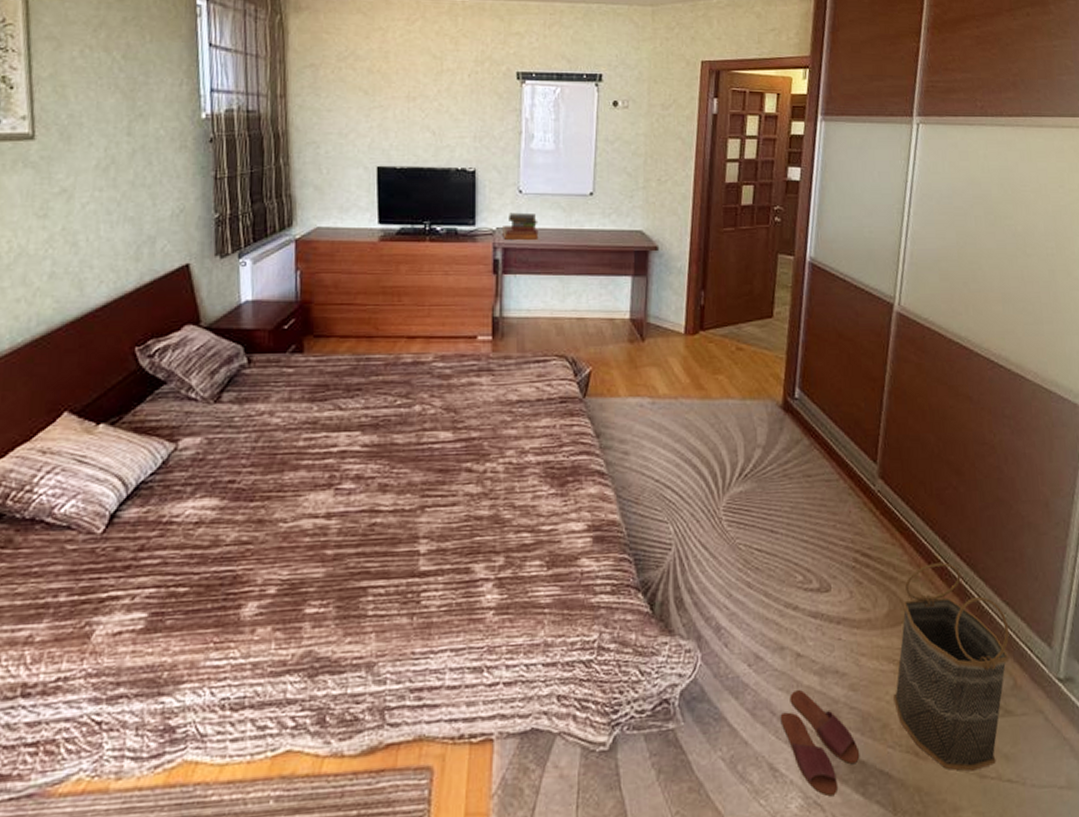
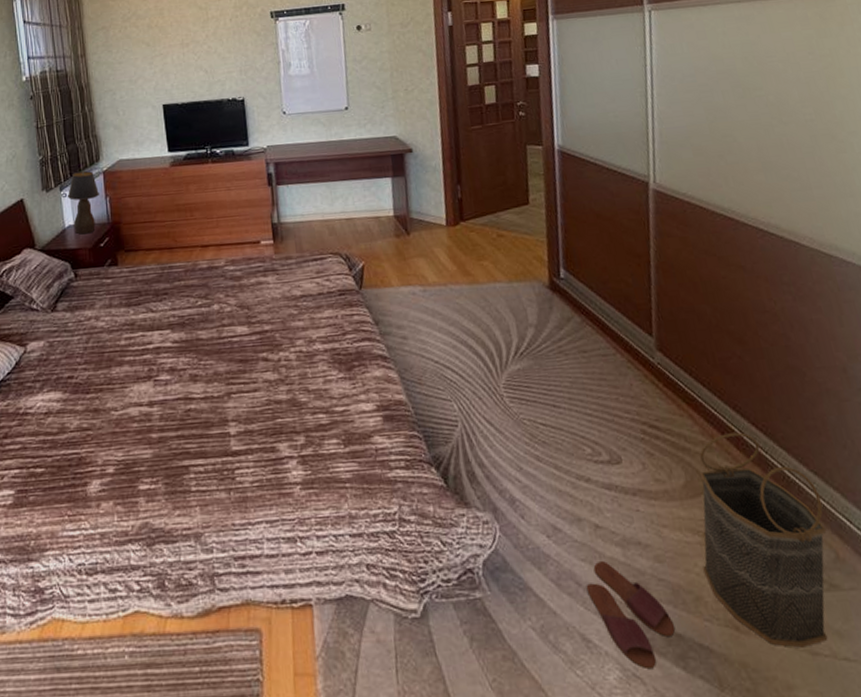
table lamp: none [246,236,289,313] -> present [67,170,100,235]
books: present [503,212,539,239] -> none [272,130,304,155]

